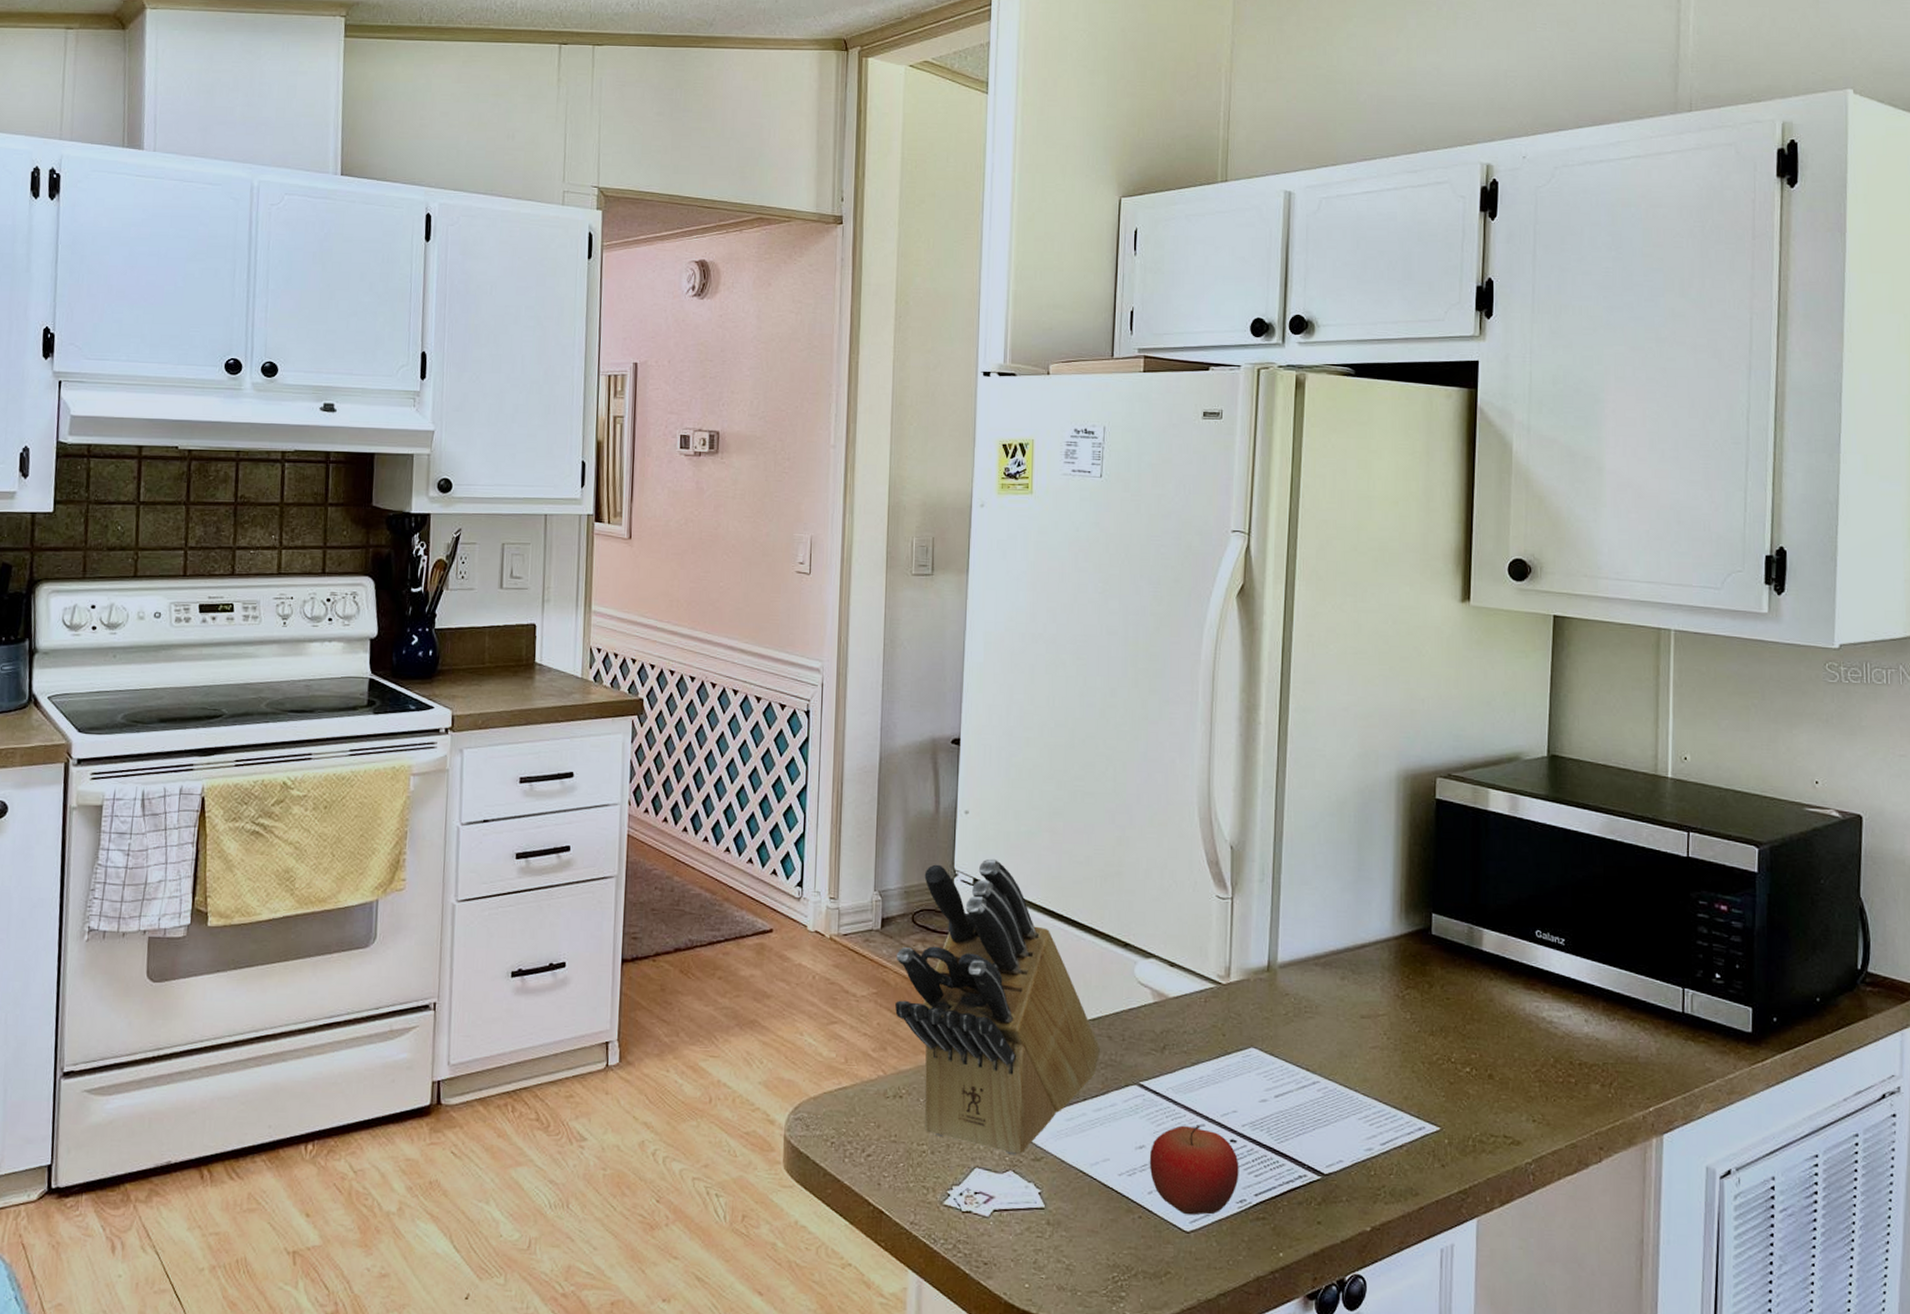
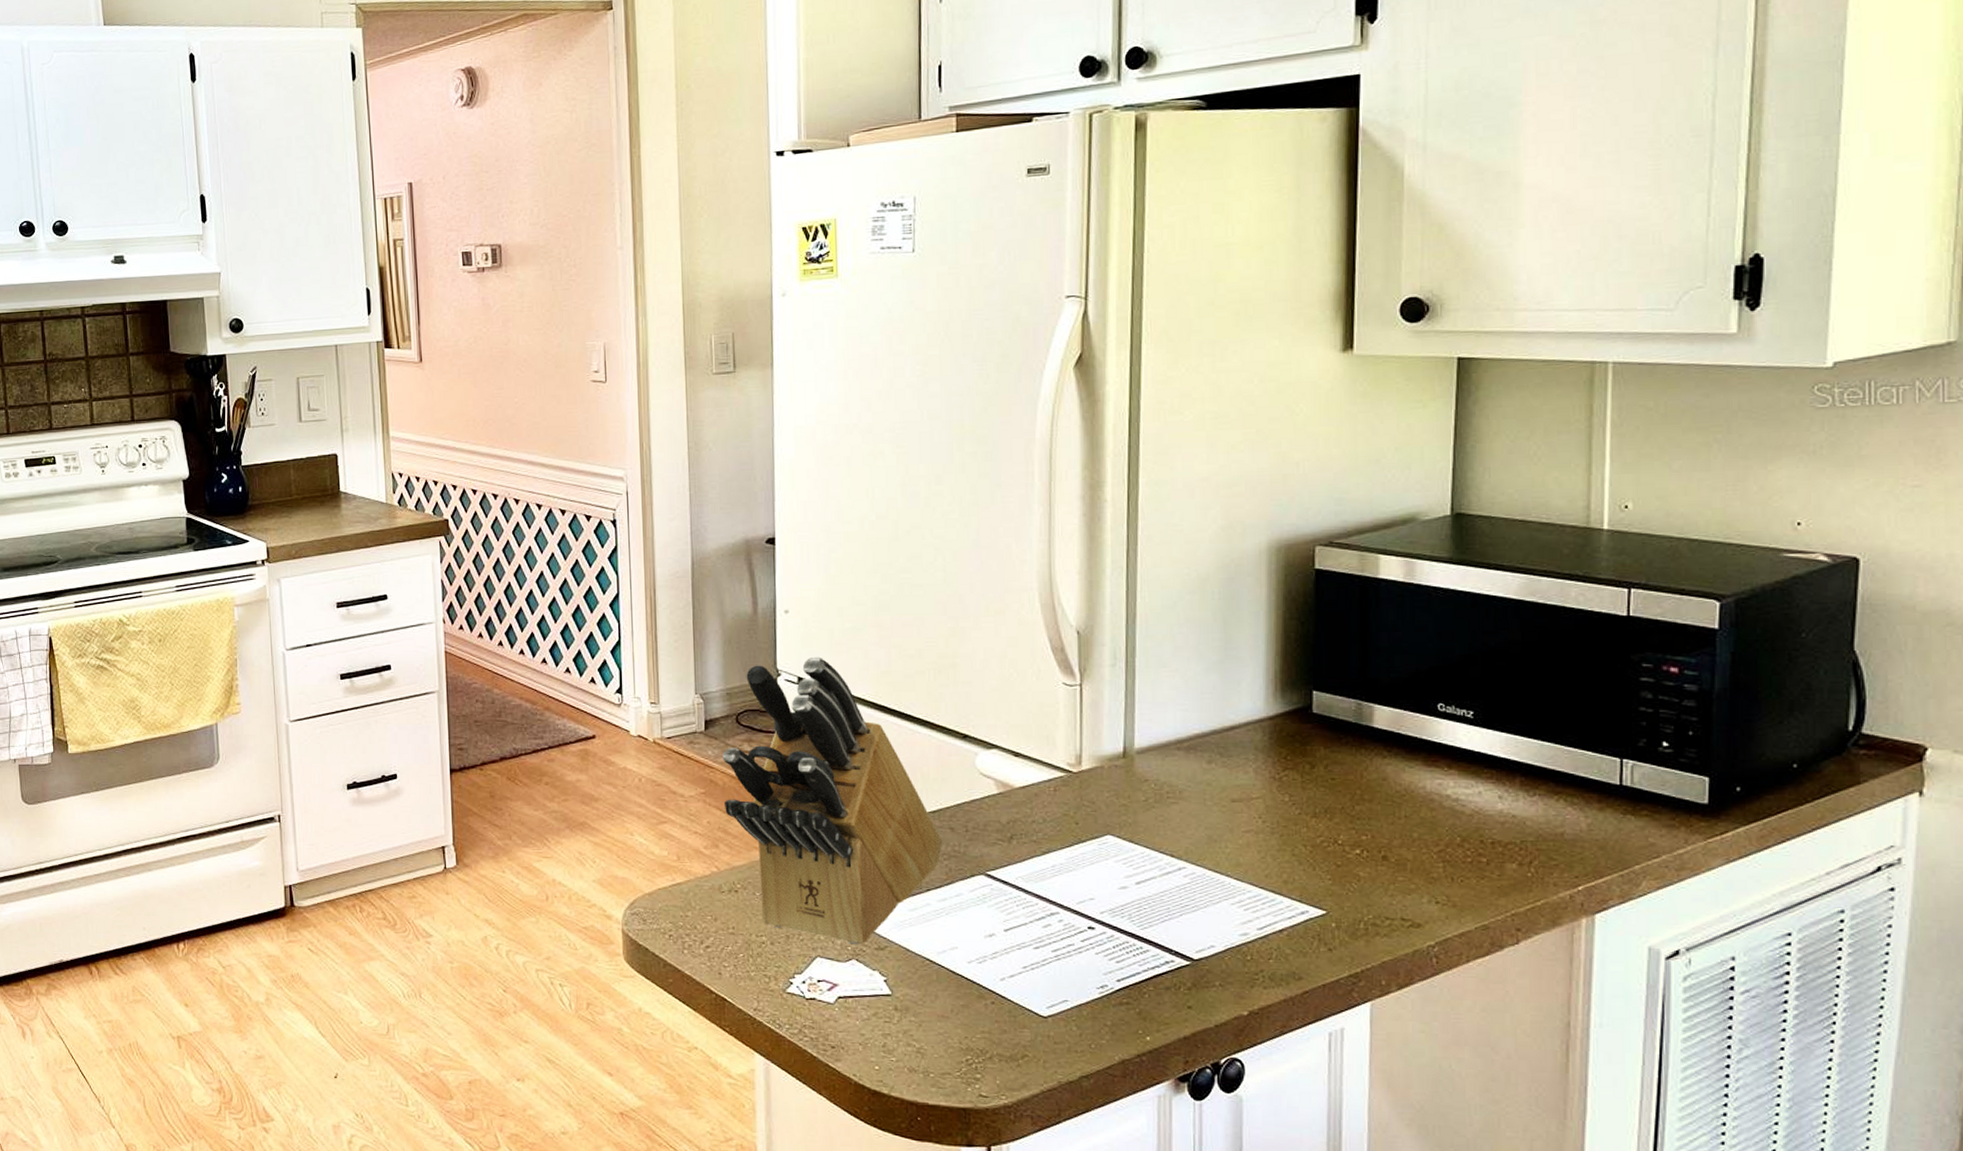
fruit: present [1149,1125,1239,1216] -> none [1000,913,1099,1001]

